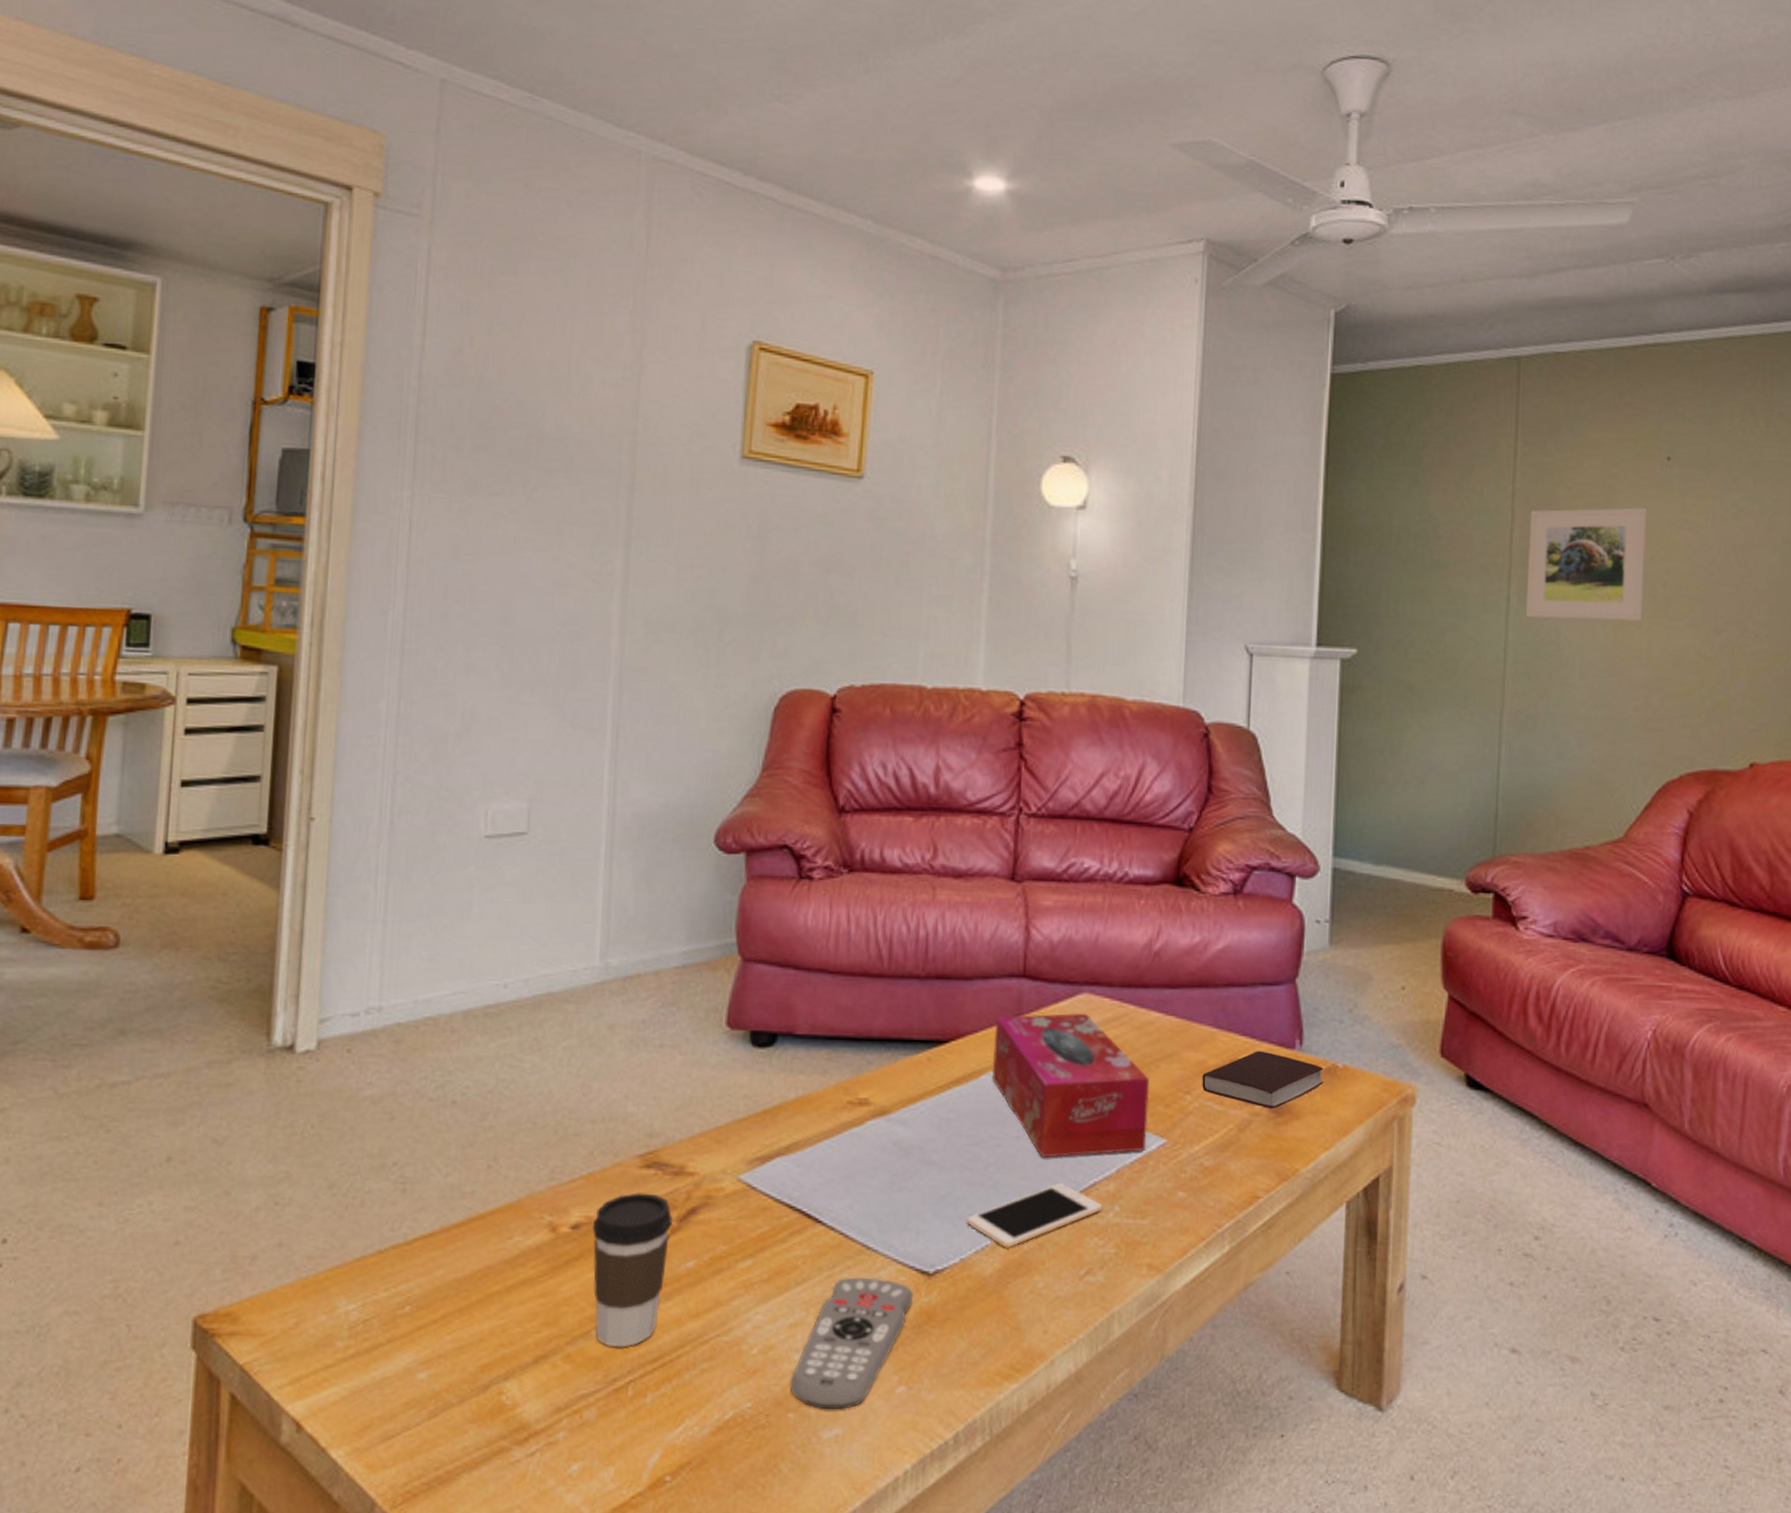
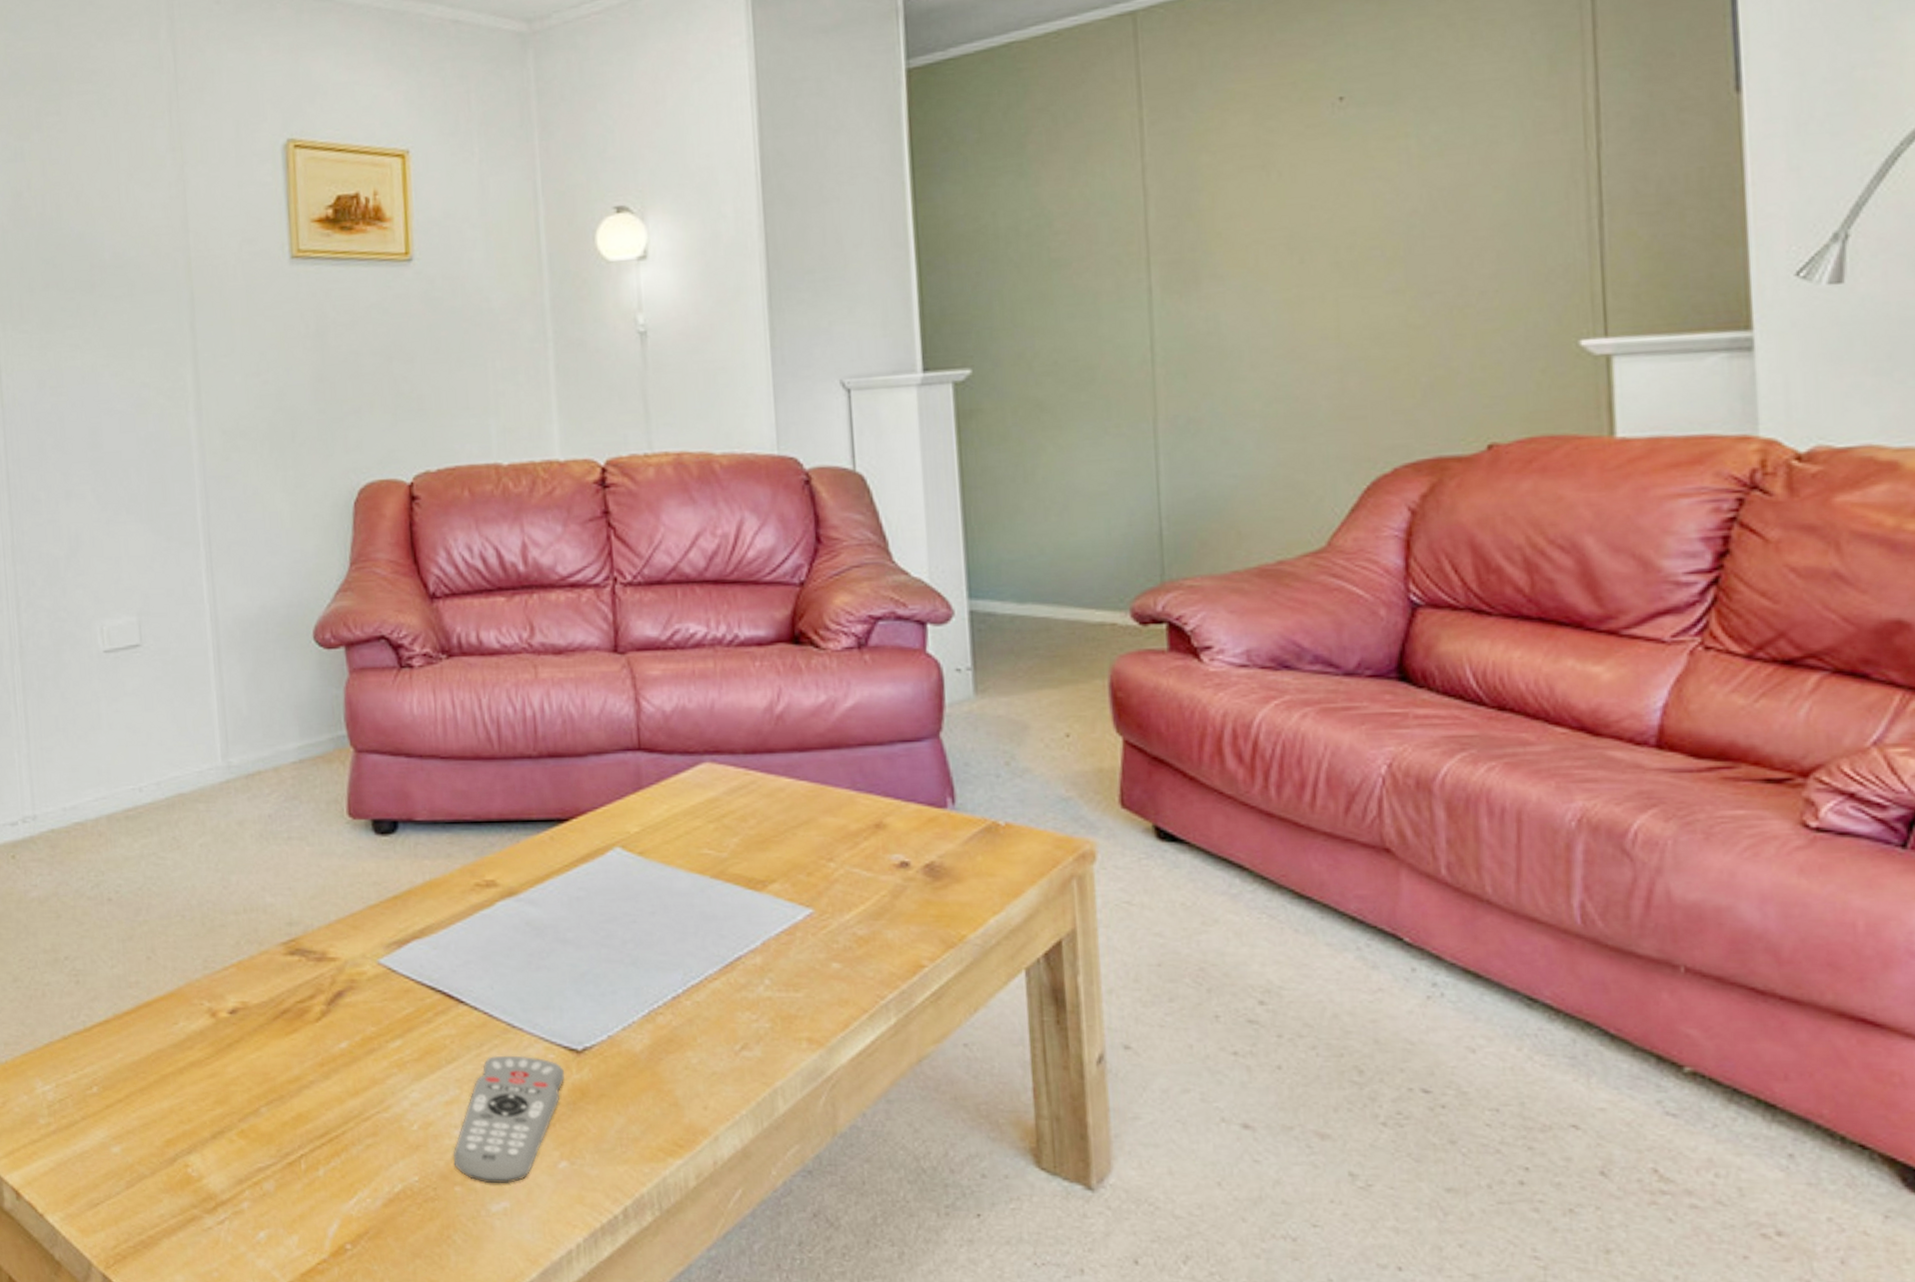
coffee cup: present [592,1193,674,1348] -> none [248,978,323,1124]
cell phone: present [966,1183,1103,1248] -> none [609,958,751,1024]
tissue box: present [992,1013,1150,1158] -> none [615,783,792,932]
book: present [1202,1051,1324,1109] -> none [845,812,985,872]
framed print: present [1525,507,1647,622] -> none [1167,162,1325,309]

